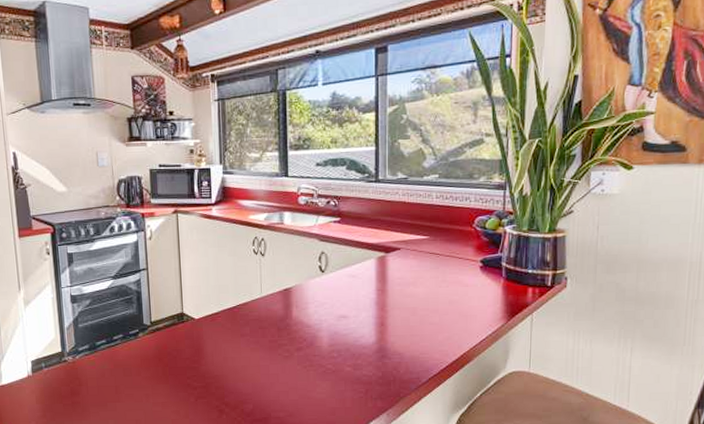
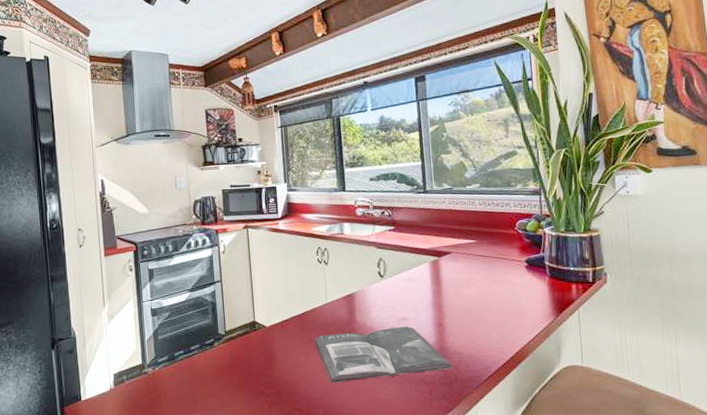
magazine: none [246,325,392,379] -> present [314,326,453,383]

